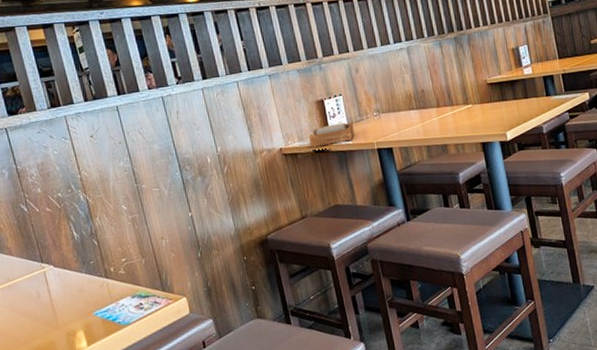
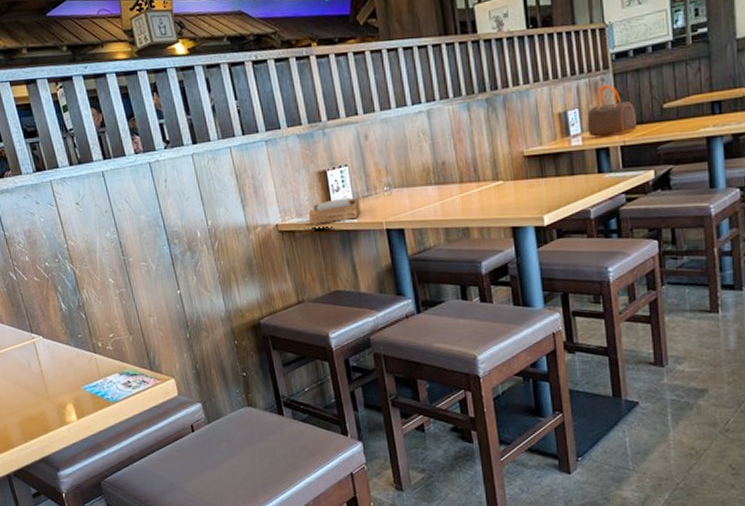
handbag: none [535,25,572,67] -> present [588,84,636,137]

